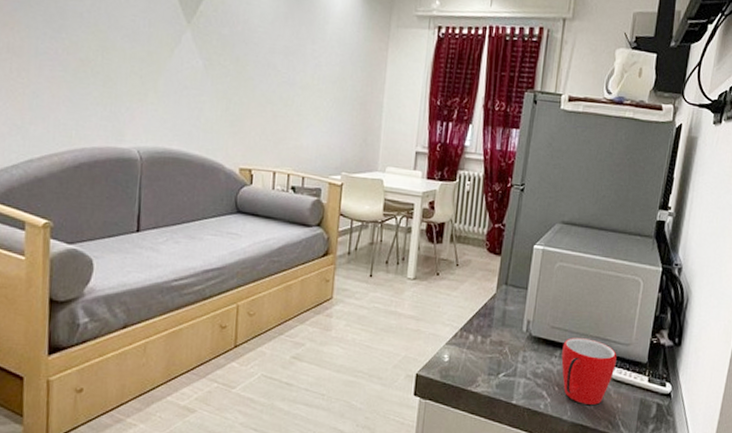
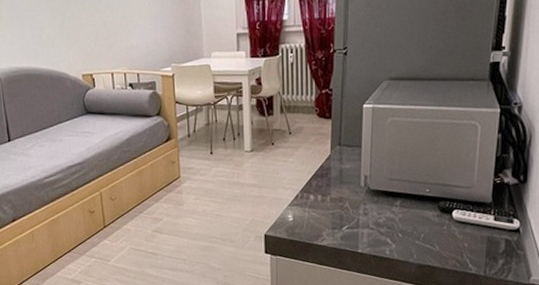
mug: present [561,338,617,405] -> none [402,186,459,247]

